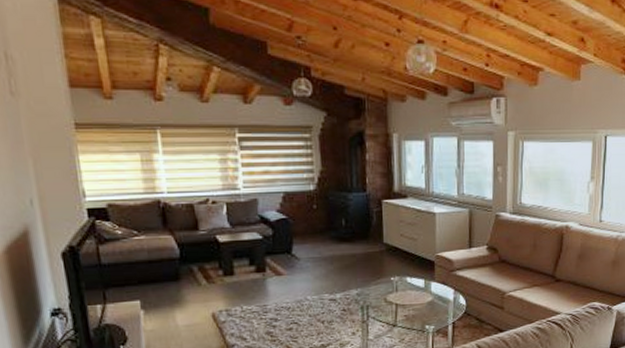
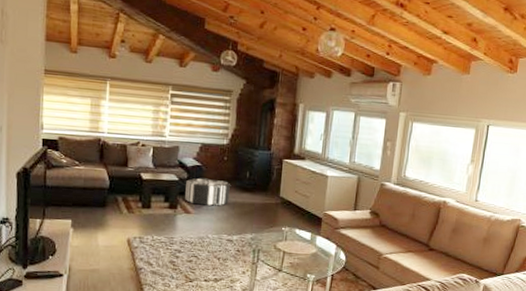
pouf: none [272,232,326,264] -> present [185,178,230,206]

